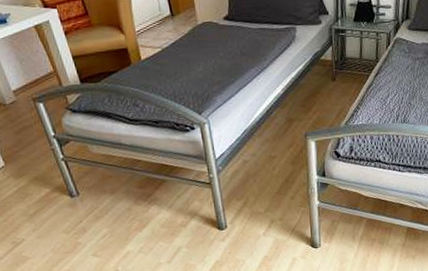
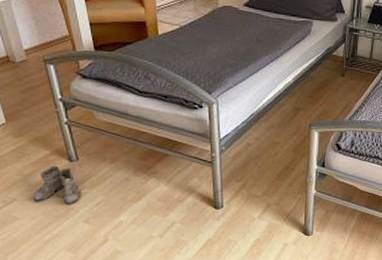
boots: none [39,203,86,240] -> present [32,166,81,205]

